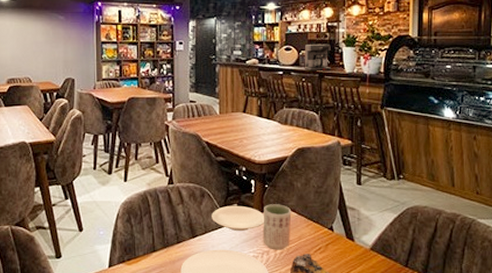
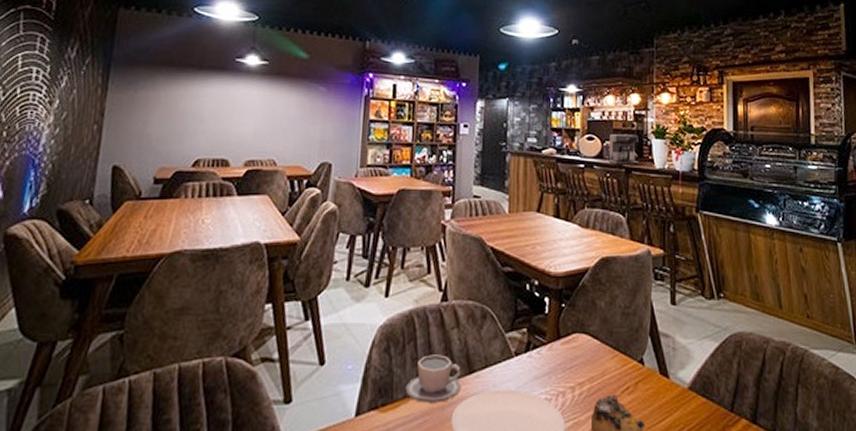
cup: none [144,224,187,259] -> present [405,355,462,404]
saucer: present [210,205,264,231] -> none [493,330,560,364]
cup: present [263,204,292,250] -> none [558,329,594,391]

